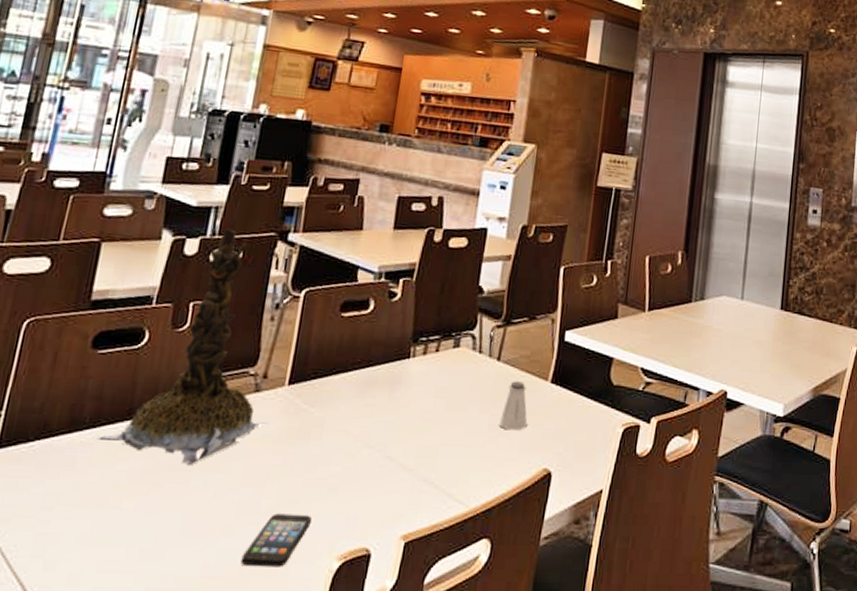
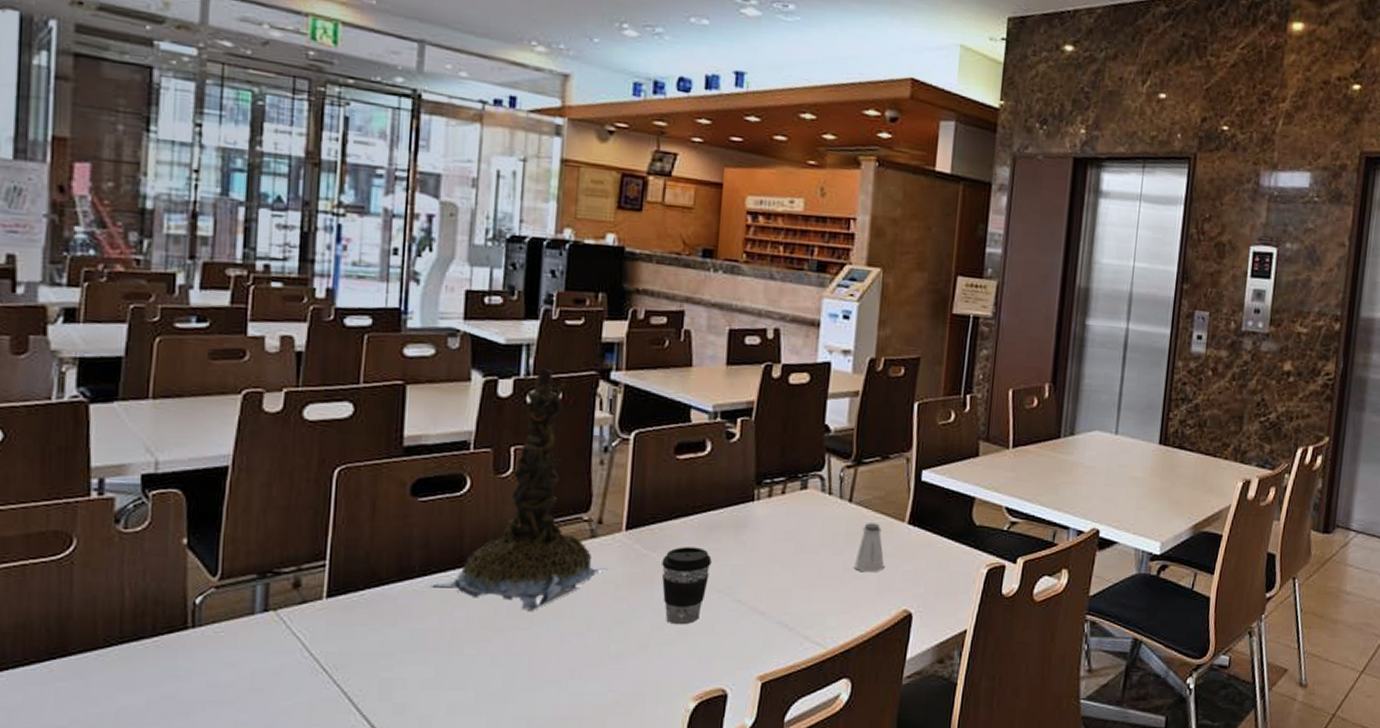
smartphone: present [240,513,312,567] -> none [594,657,663,708]
coffee cup: none [317,402,367,481] -> present [662,547,712,625]

